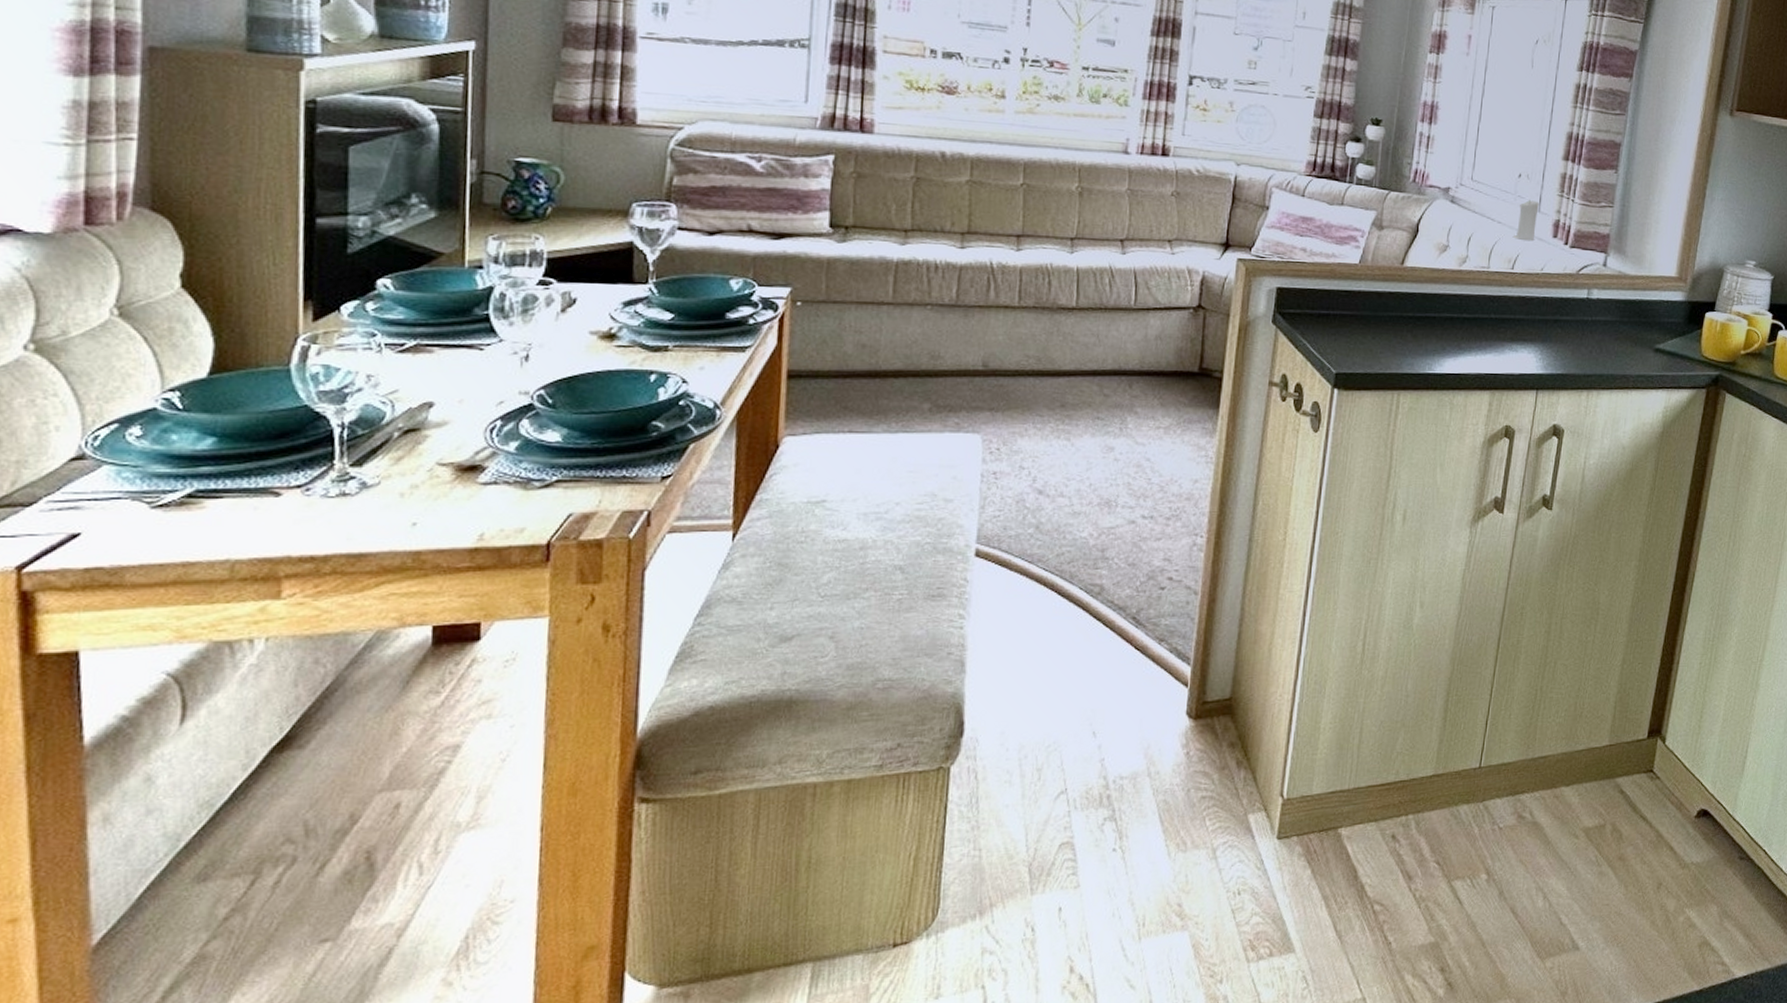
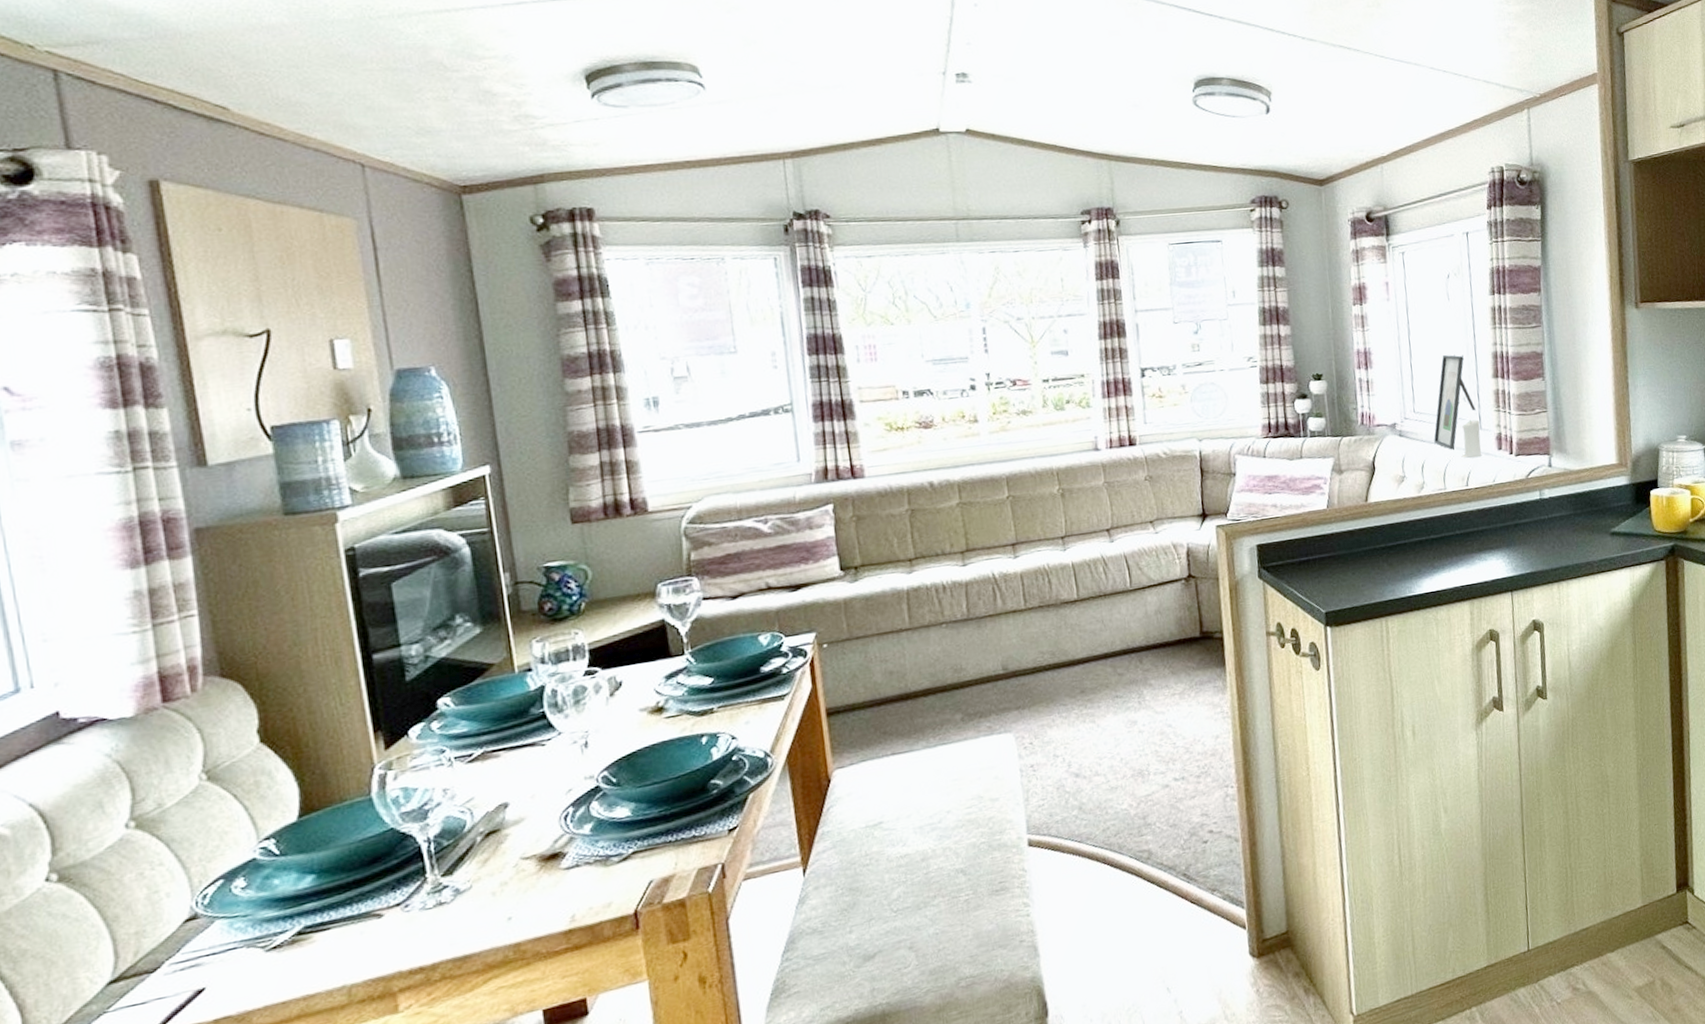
picture frame: none [1487,124,1538,228] -> present [1434,354,1476,450]

